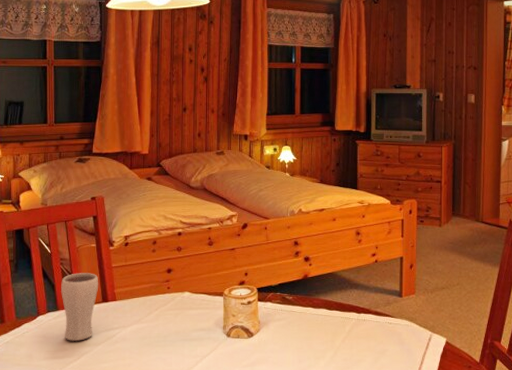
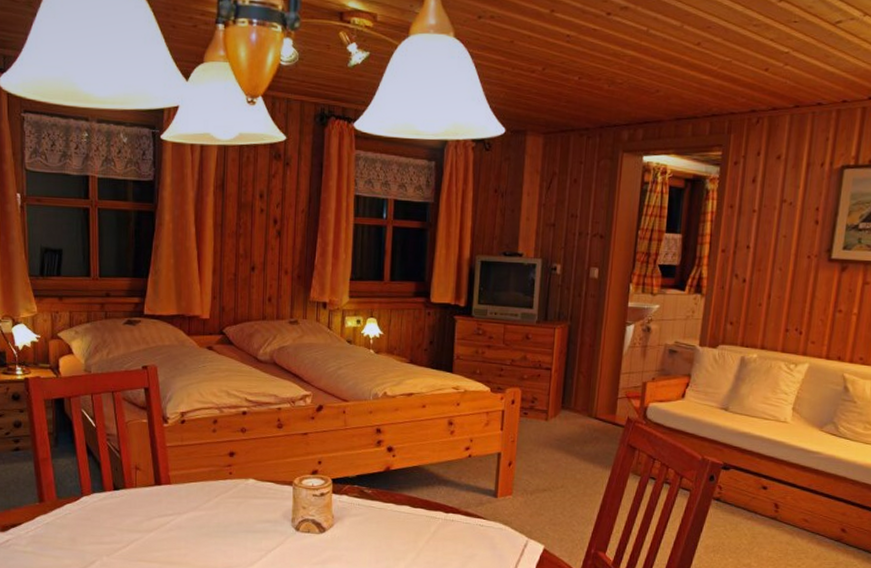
drinking glass: present [61,273,99,341] -> none [108,451,151,526]

